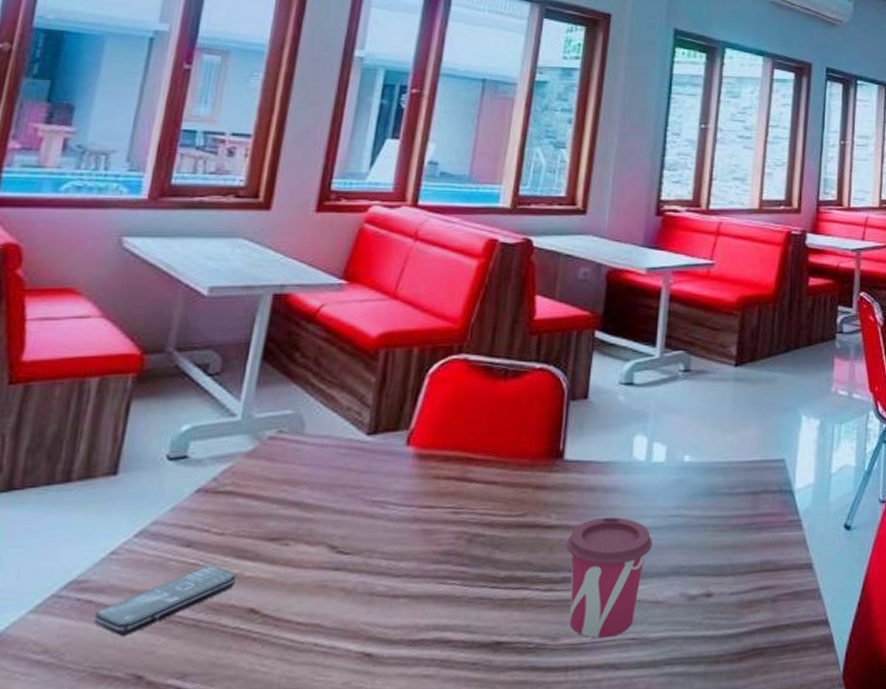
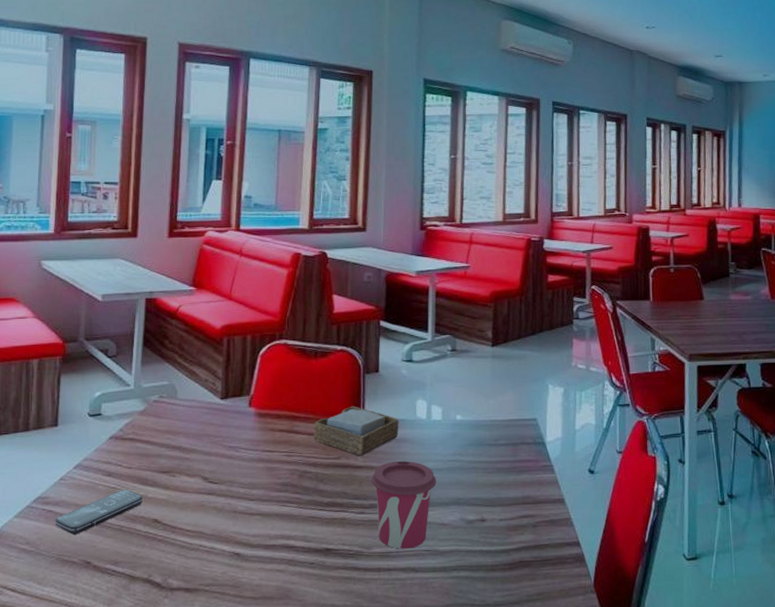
napkin holder: none [492,443,609,512] -> present [313,406,399,456]

